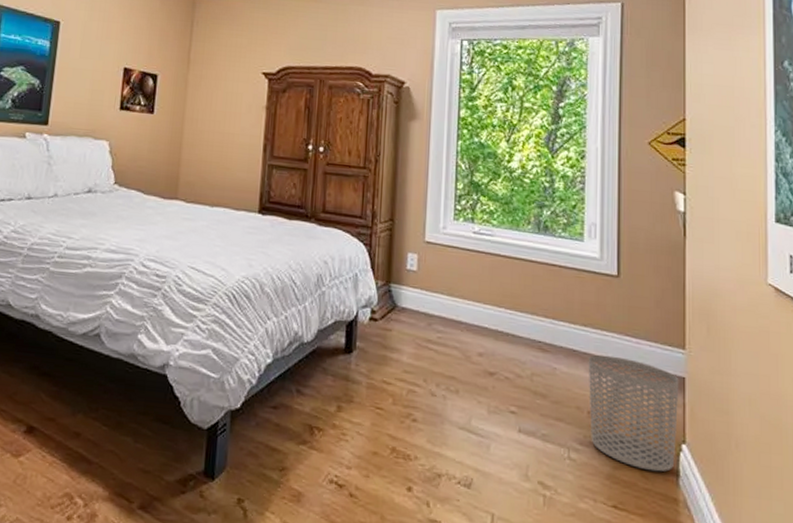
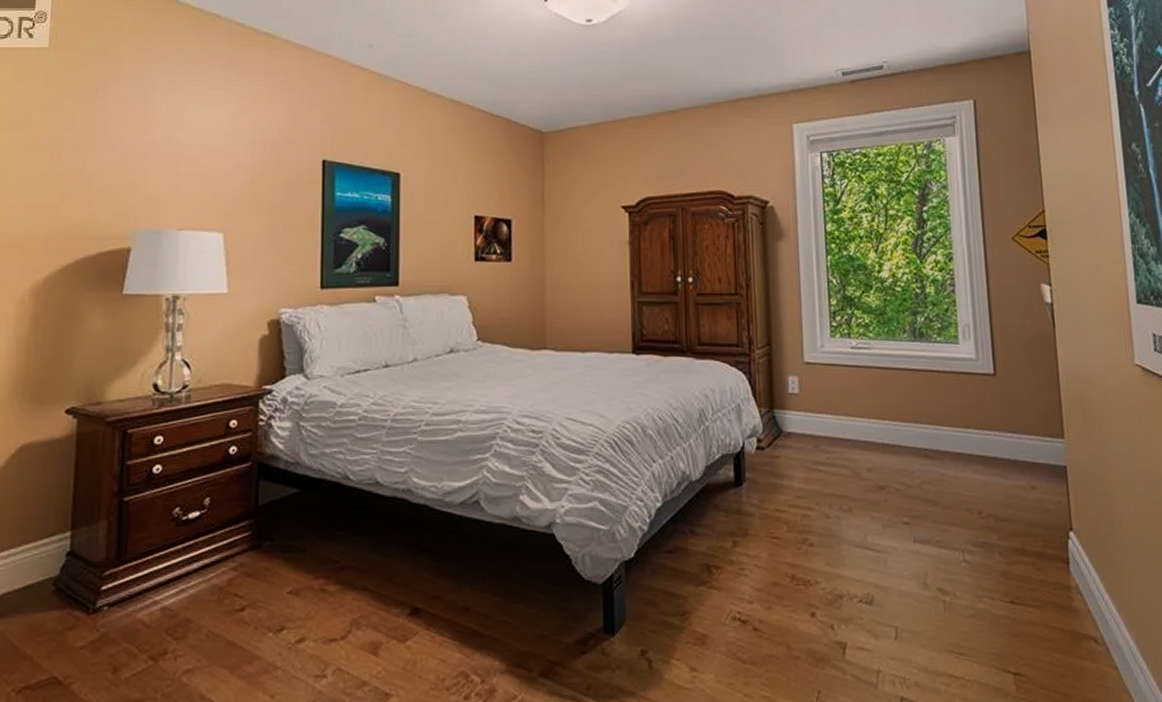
waste bin: present [588,354,679,472] -> none [973,454,1064,562]

